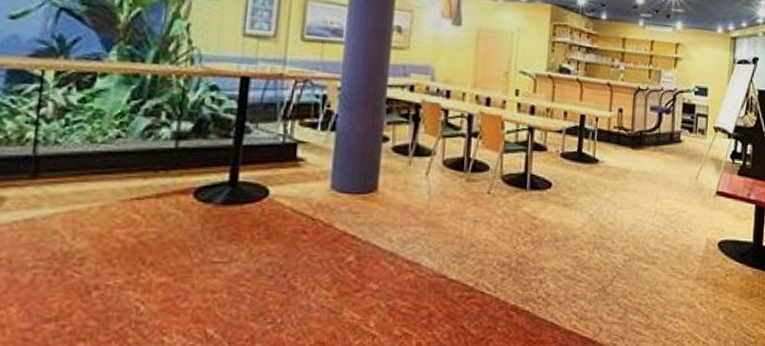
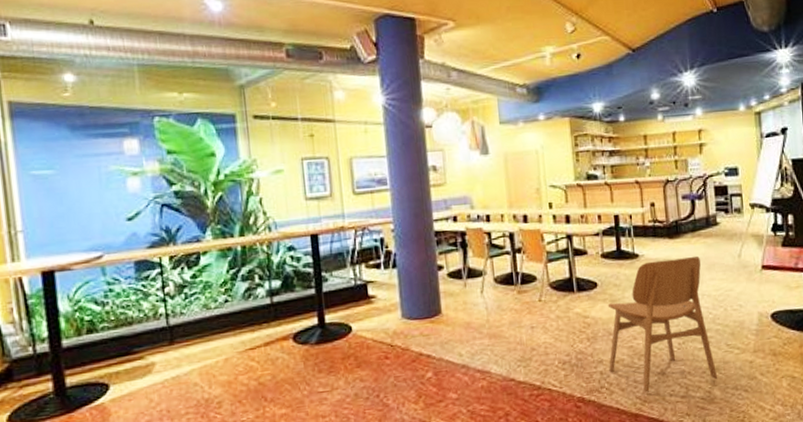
dining chair: none [549,169,659,309] -> present [607,257,718,393]

